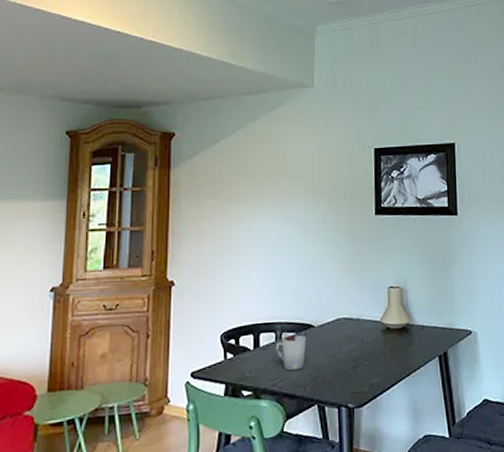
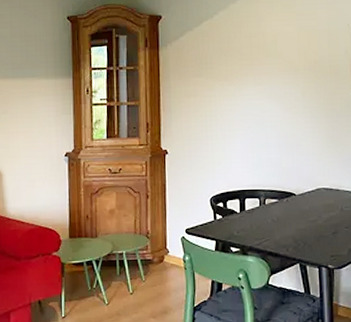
cup: present [275,335,307,371] -> none [260,201,289,233]

